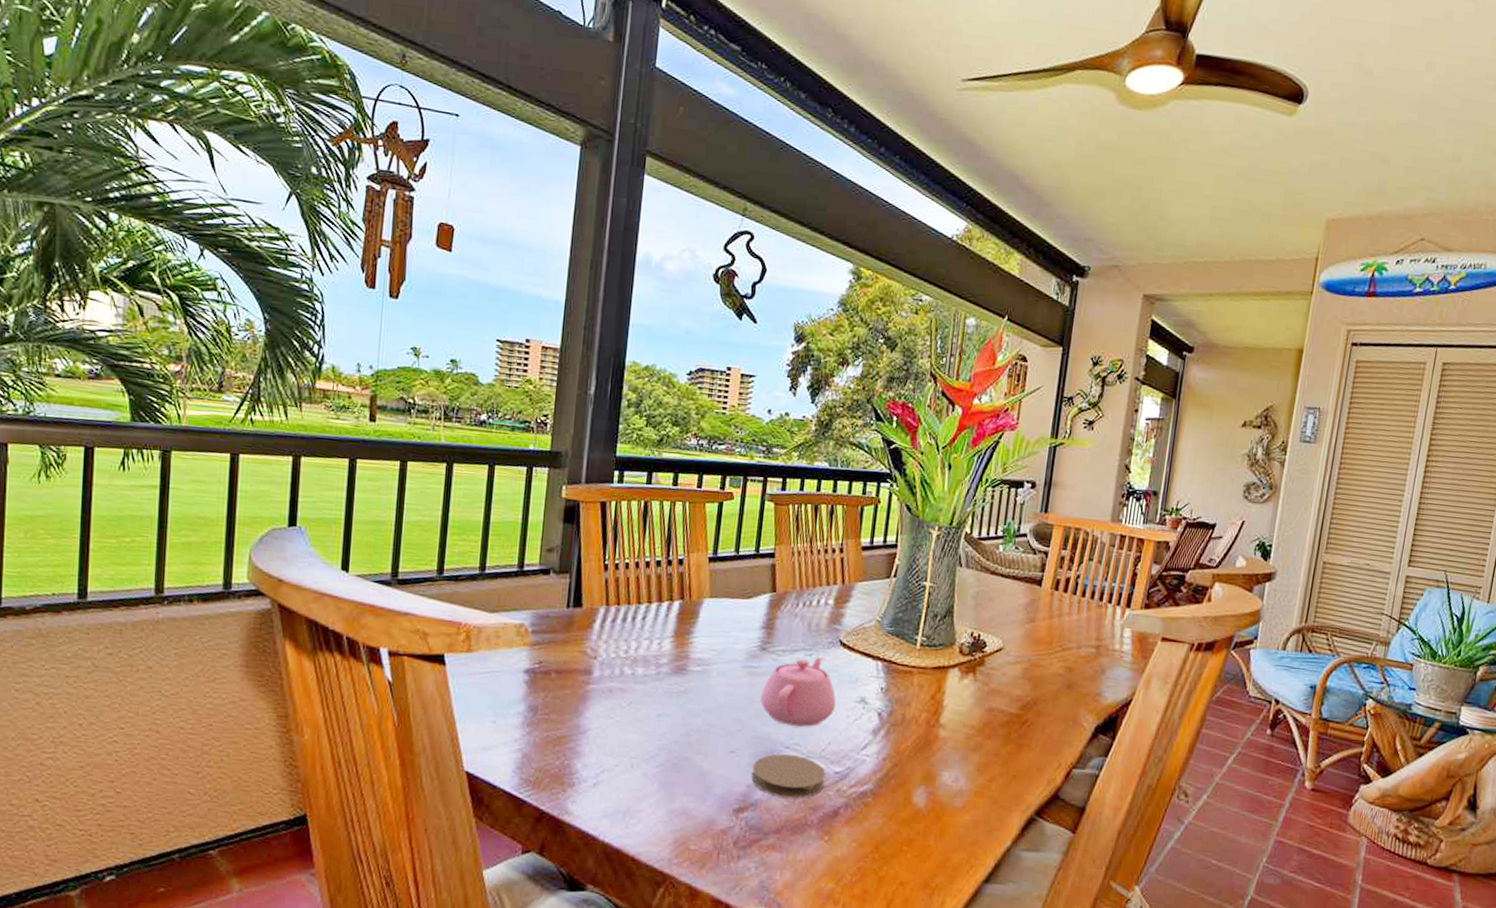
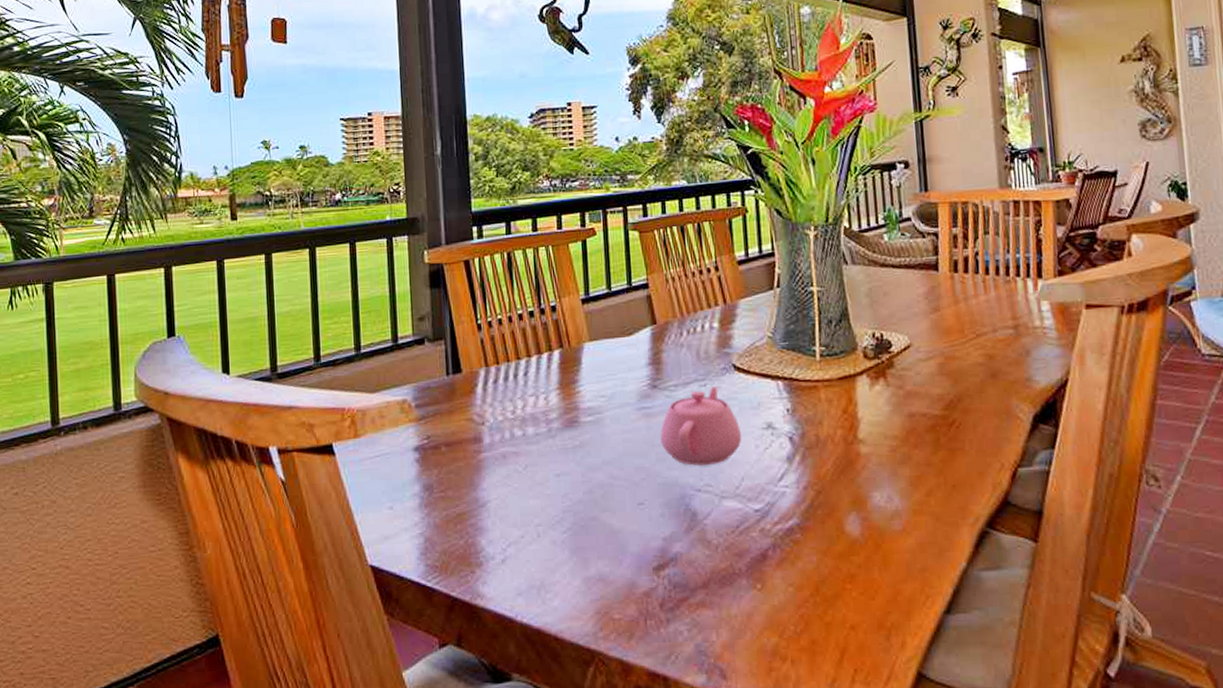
coaster: present [751,754,826,798] -> none [665,497,746,547]

